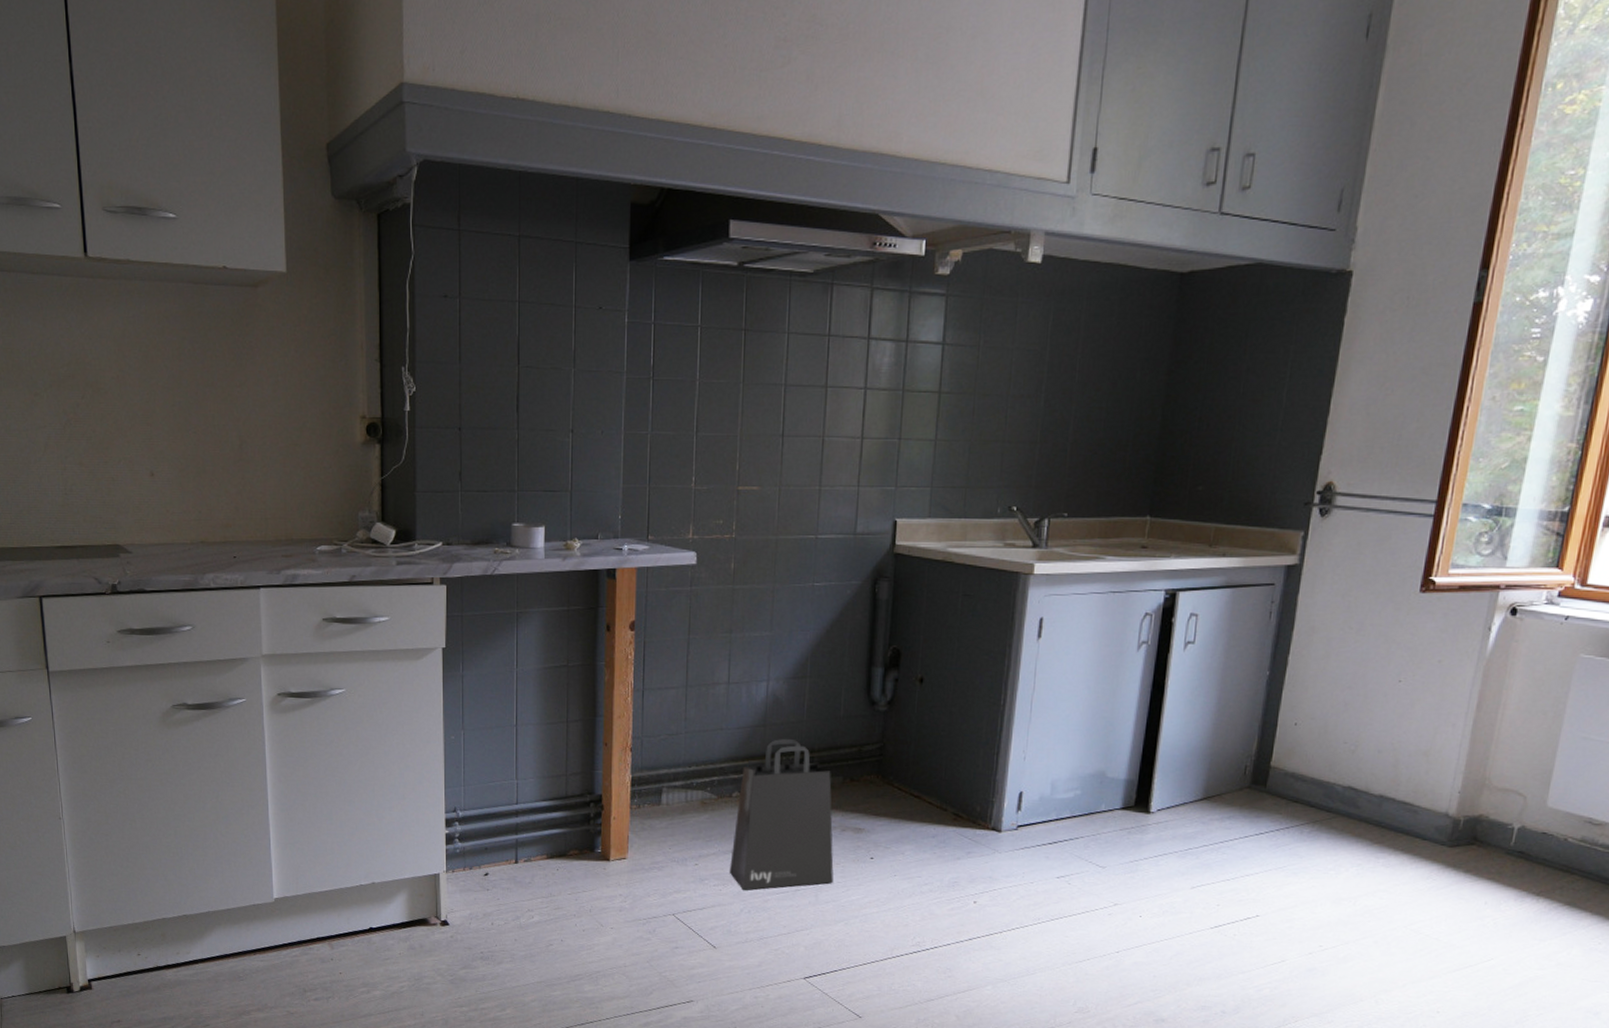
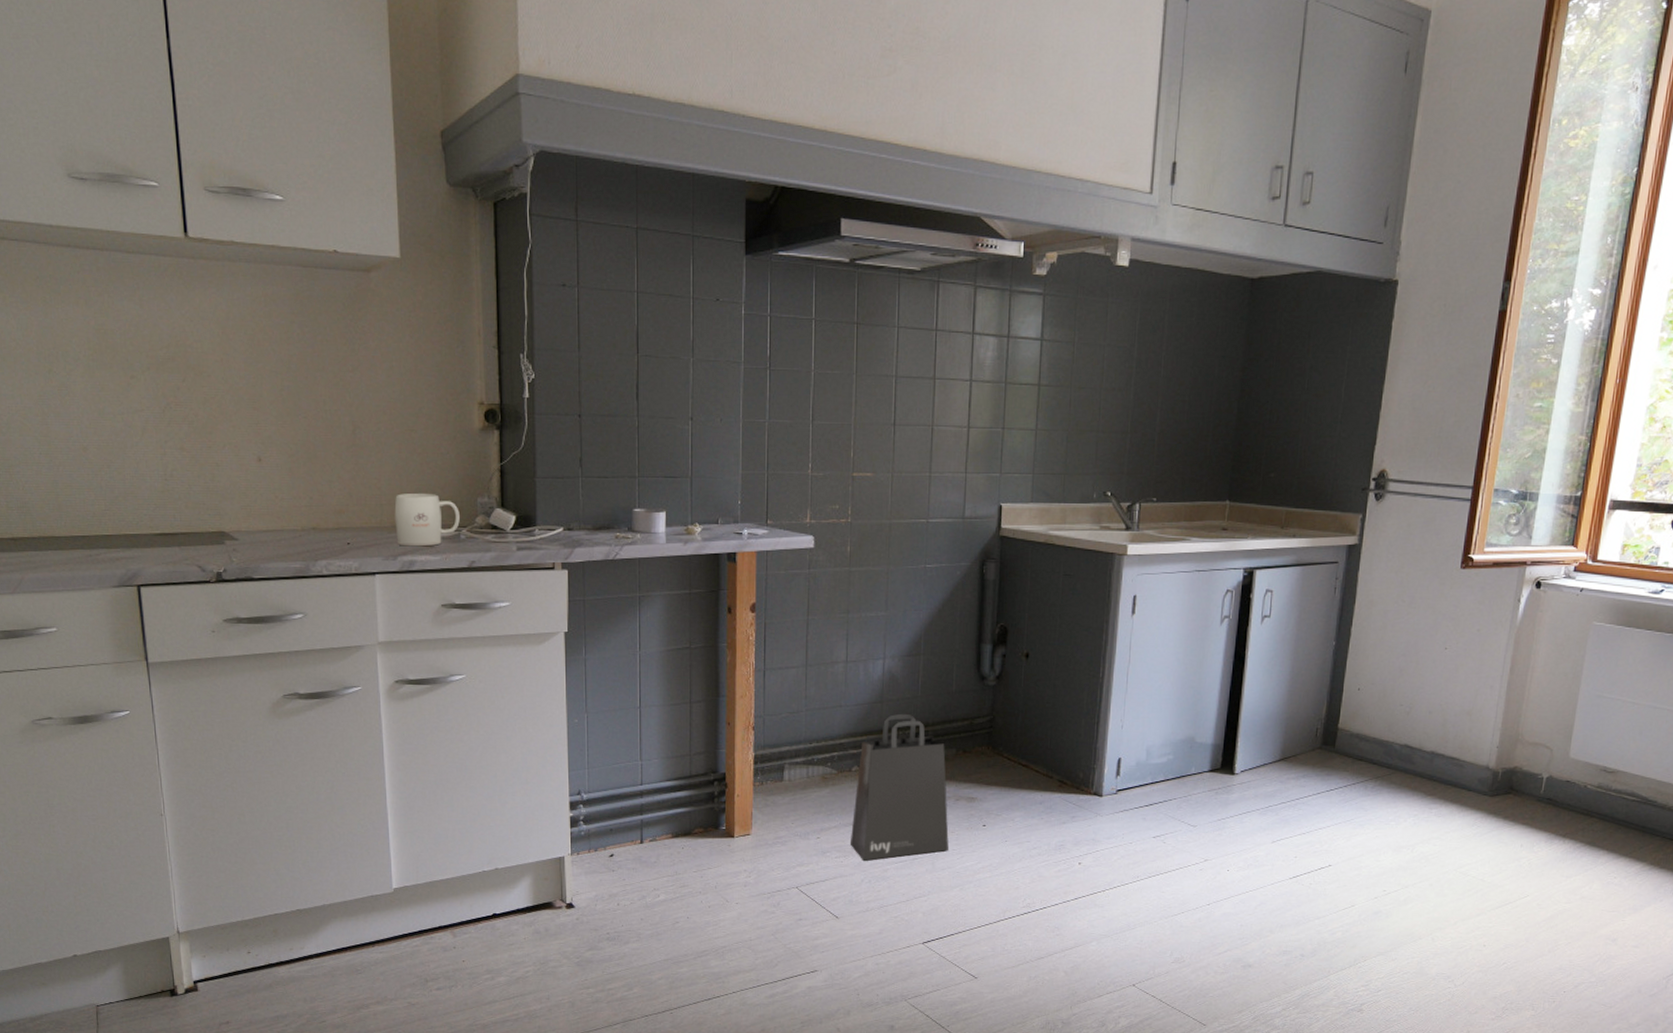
mug: none [278,508,341,561] -> present [394,494,460,547]

